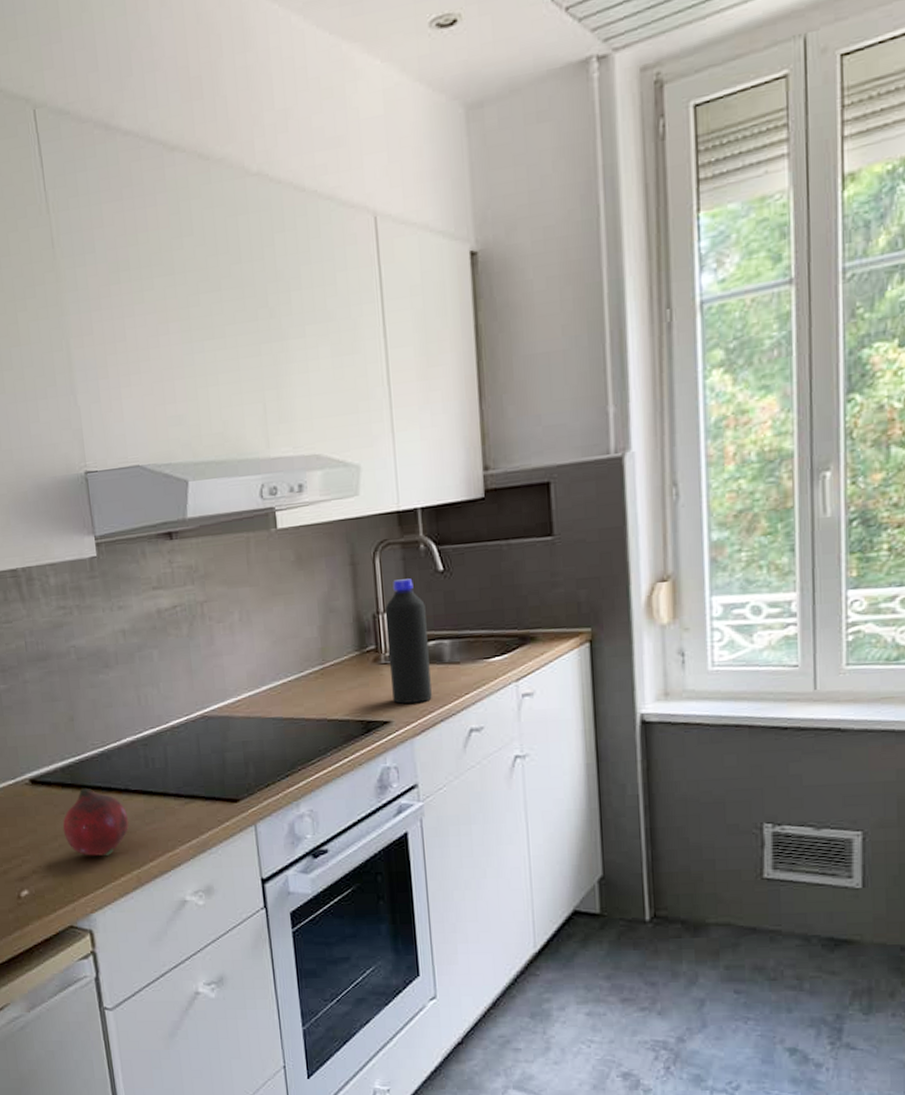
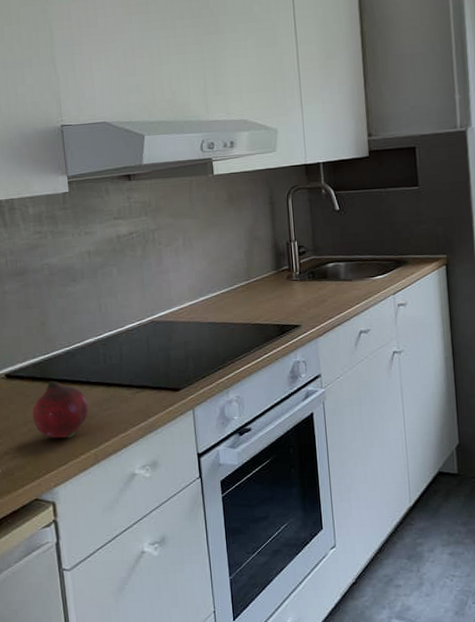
bottle: present [385,578,432,704] -> none [295,215,331,311]

